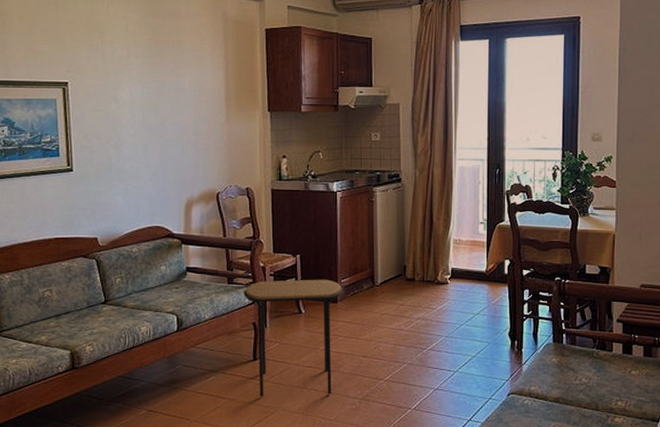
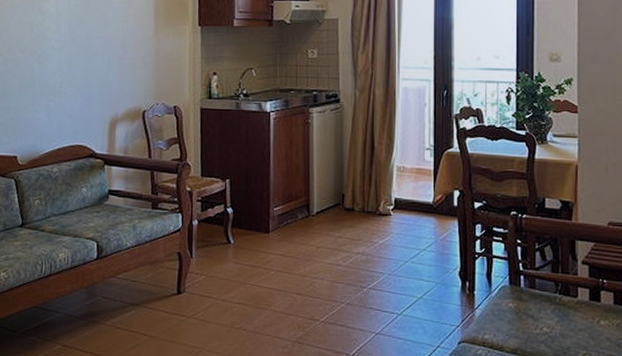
side table: present [243,279,344,397] -> none [168,206,276,336]

